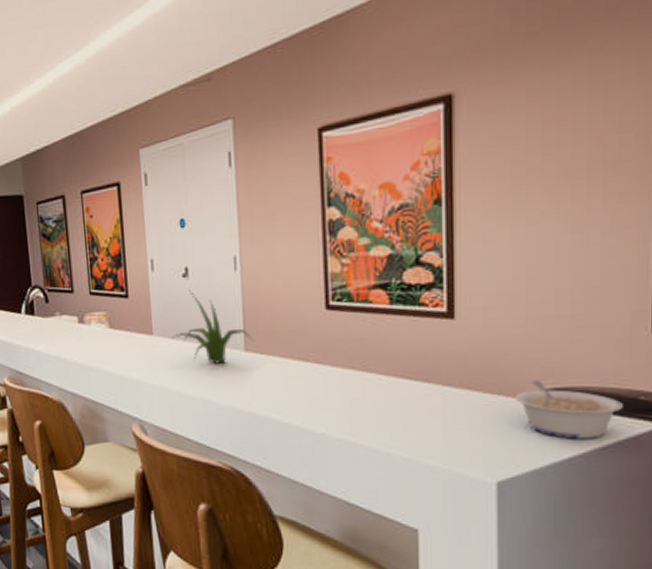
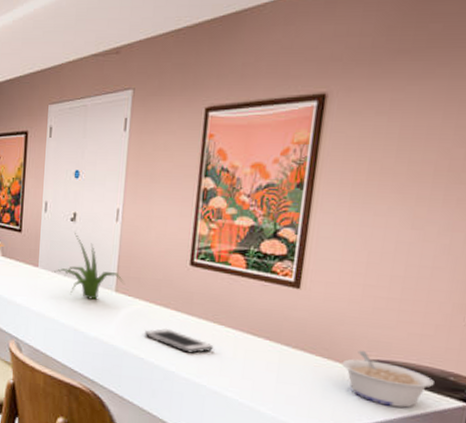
cell phone: none [285,384,366,410] -> present [145,328,214,353]

